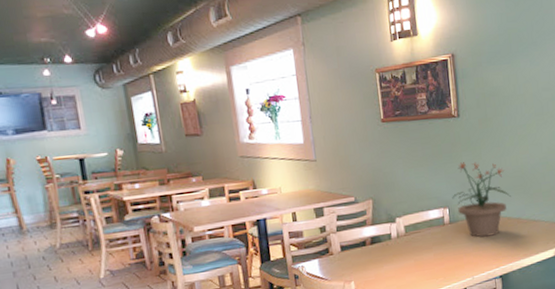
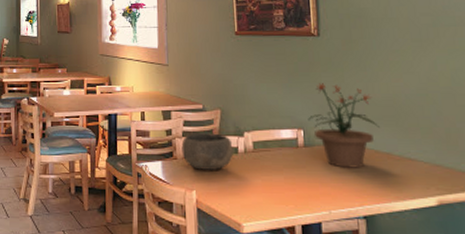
bowl: none [336,223,387,261] -> present [181,133,233,170]

